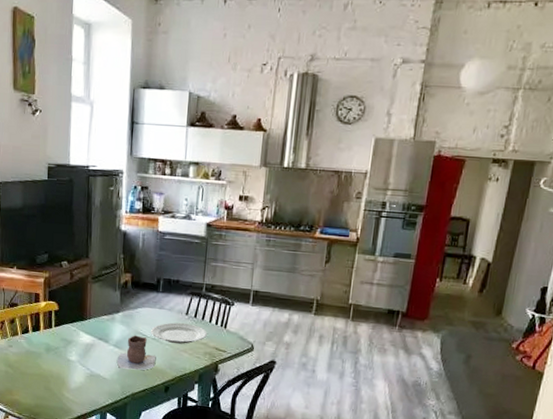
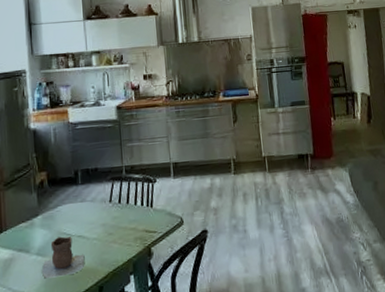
plate: present [150,322,207,344] -> none [74,211,135,237]

